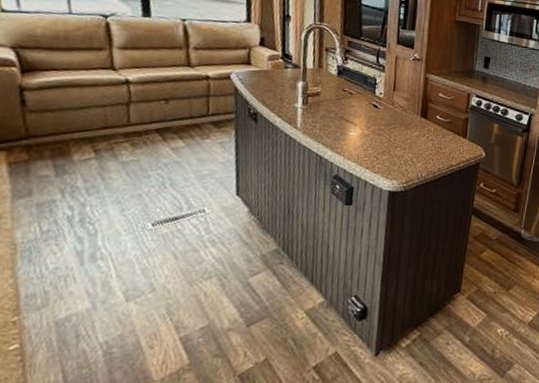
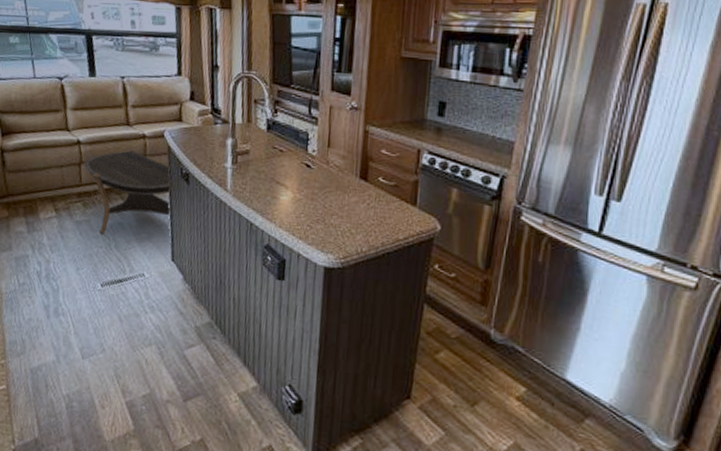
coffee table: none [134,90,238,174] -> present [84,150,171,234]

